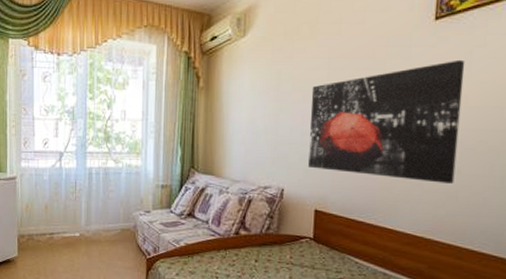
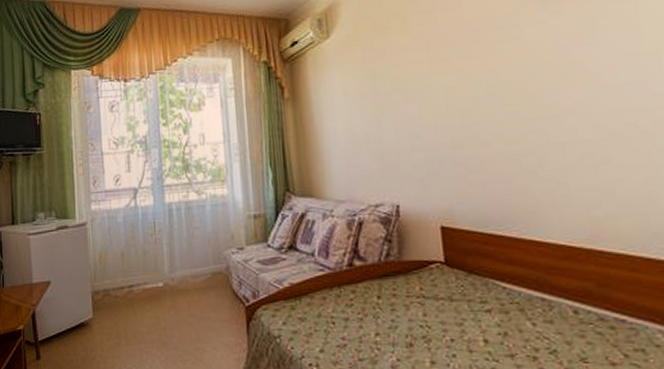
wall art: present [308,59,466,183] -> none [413,33,606,179]

